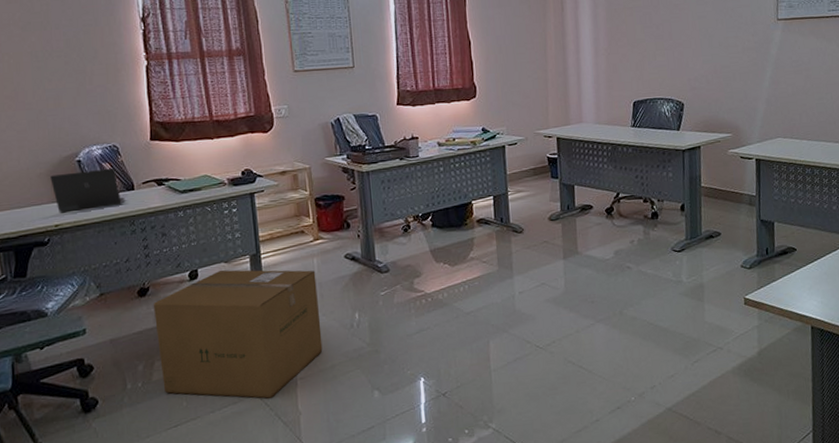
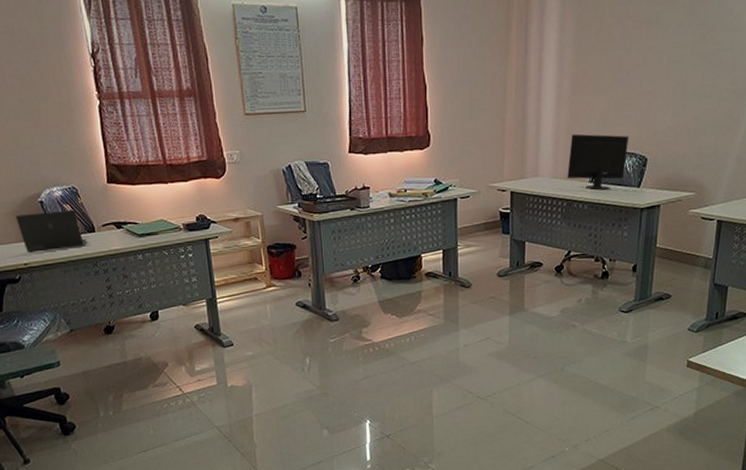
box: present [154,270,323,399] -> none [119,312,276,431]
monitor: none [609,82,665,134] -> present [567,134,629,190]

